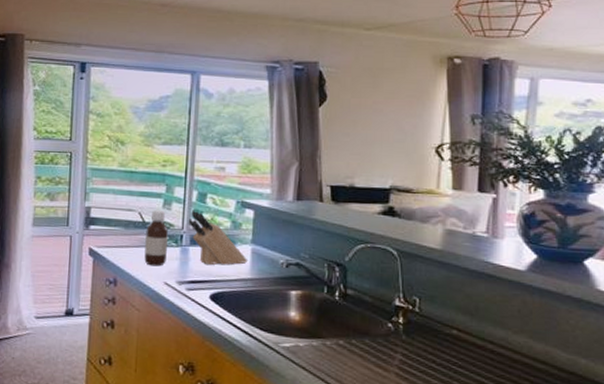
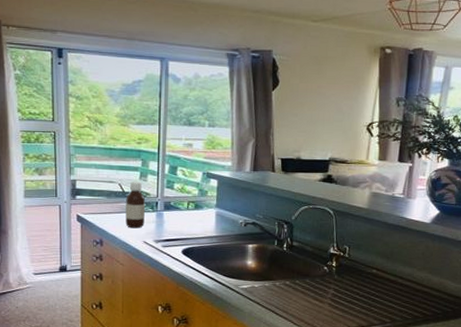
knife block: present [188,210,247,265] -> none [162,180,212,226]

